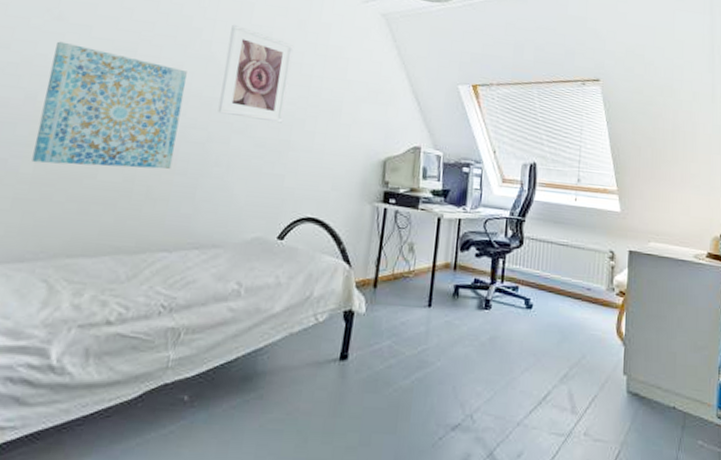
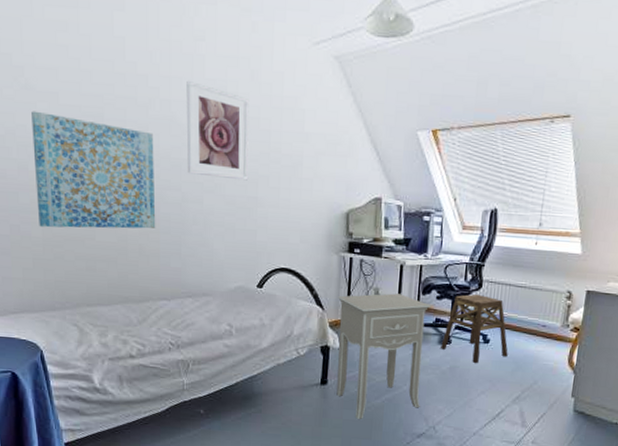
nightstand: none [358,249,470,406] -> present [336,293,431,419]
stool: none [480,251,553,334] -> present [441,294,508,364]

